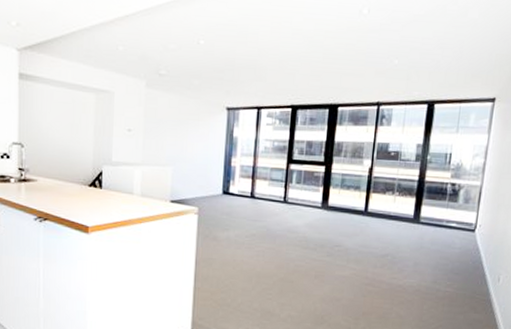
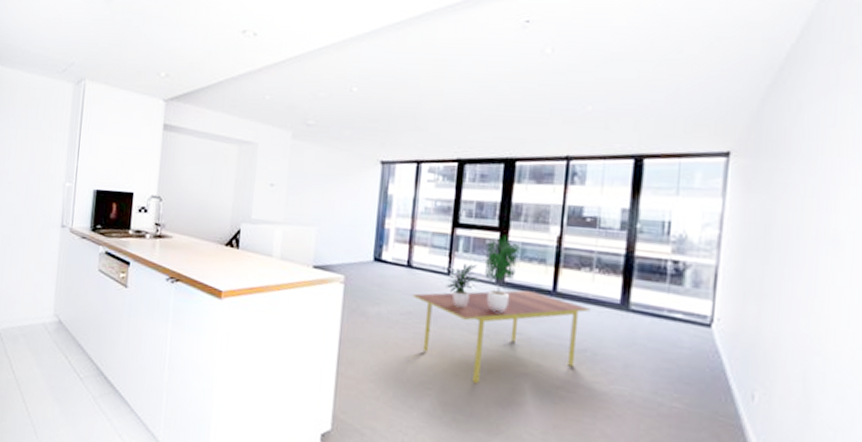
dining table: none [255,211,392,286] -> present [412,290,590,383]
potted plant: none [282,168,341,231] -> present [445,235,521,313]

